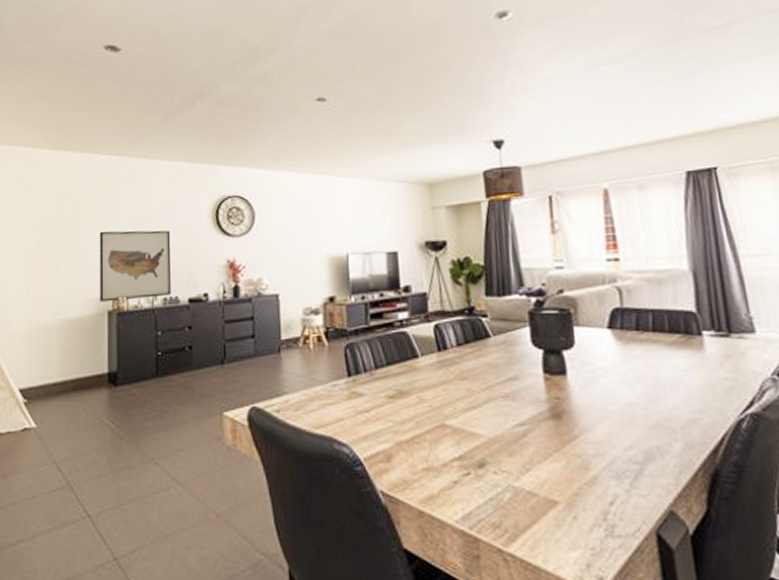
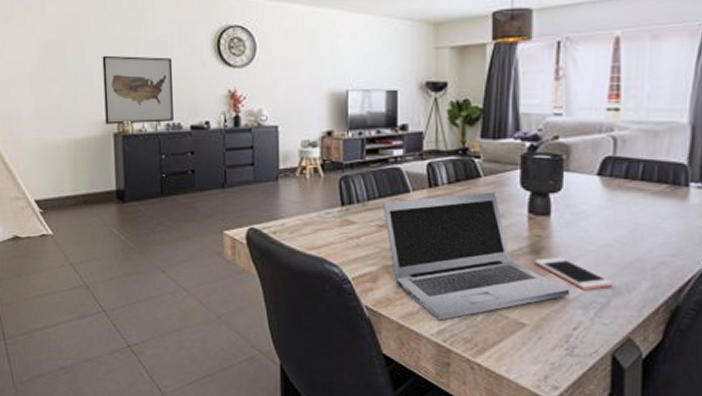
laptop: none [391,352,600,503] -> present [383,192,570,321]
cell phone: none [557,420,643,456] -> present [534,256,612,290]

